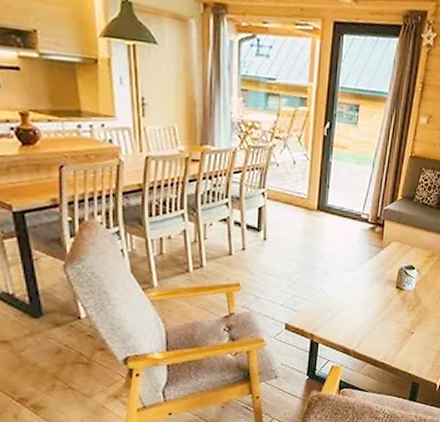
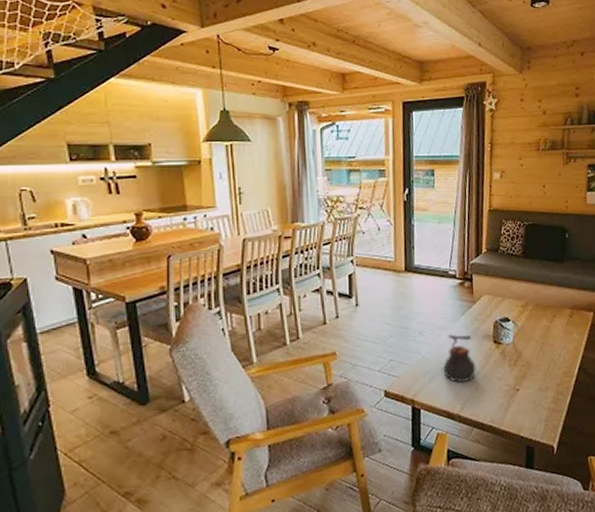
teapot: none [344,276,377,323] -> present [443,334,476,383]

